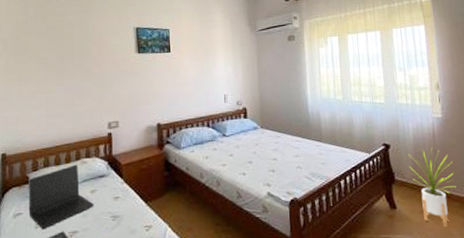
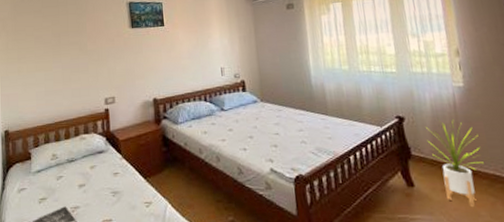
laptop: present [29,164,95,229] -> none [31,140,95,204]

